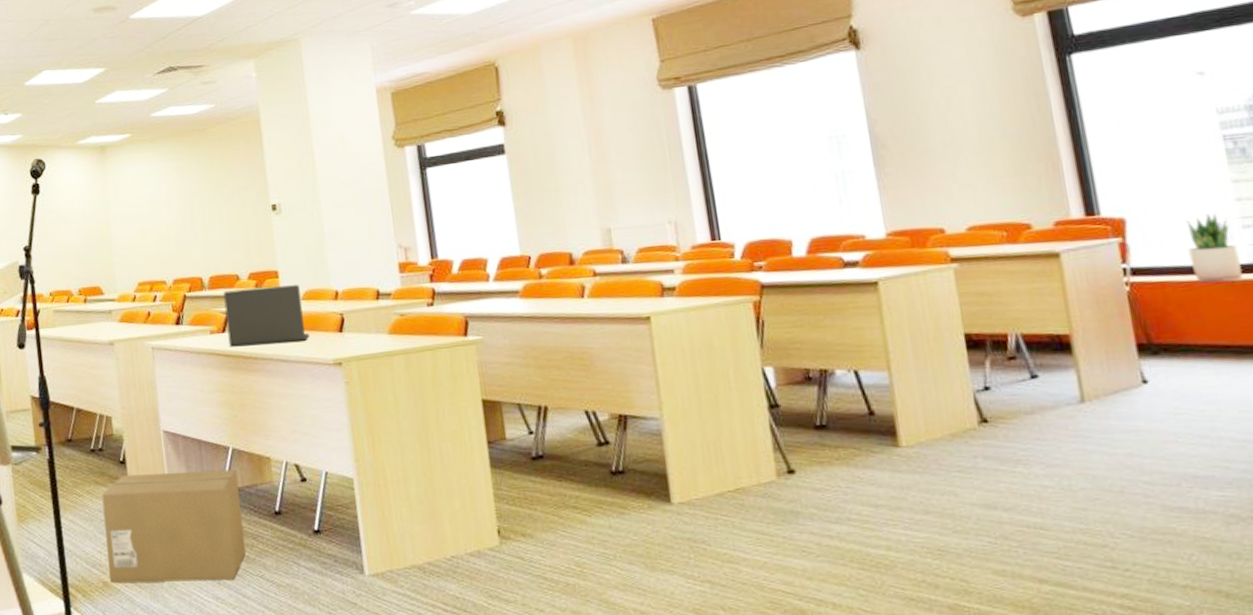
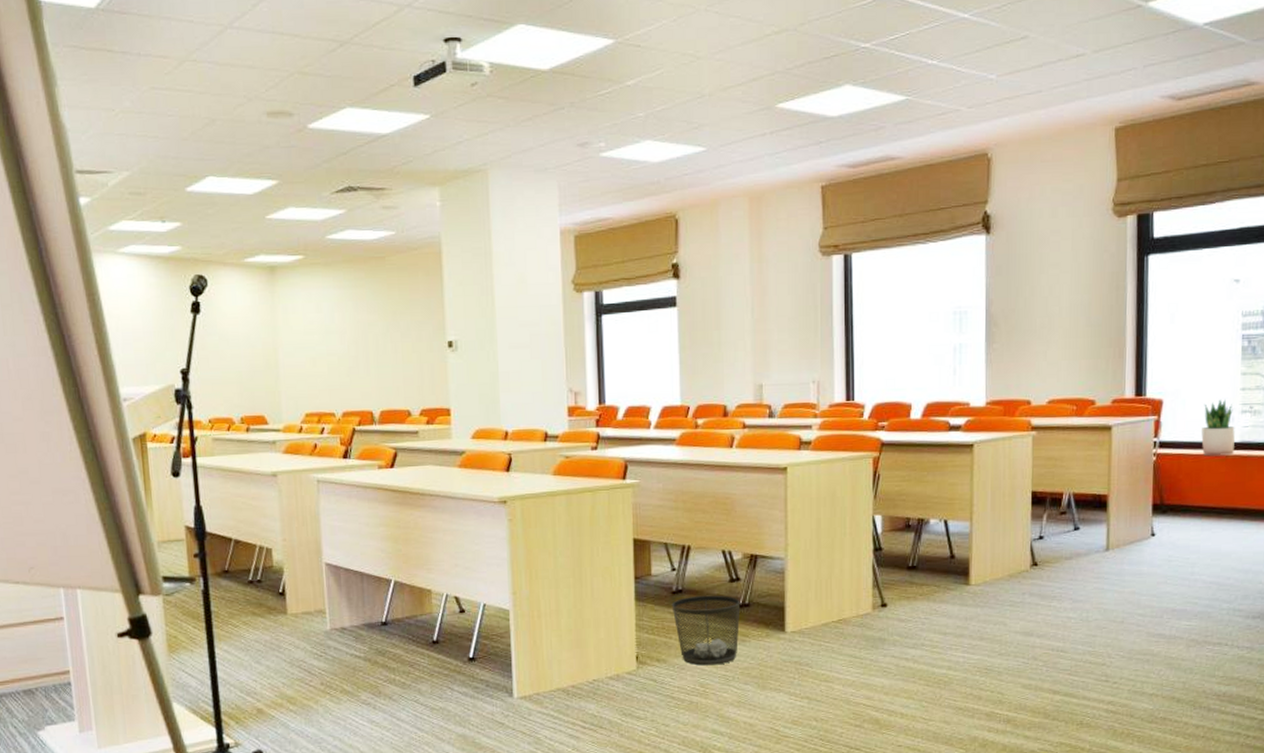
box: present [101,469,247,583] -> none [259,601,403,710]
laptop: present [223,285,309,347] -> none [394,423,477,483]
waste bin: none [532,461,616,542] -> present [671,595,741,666]

